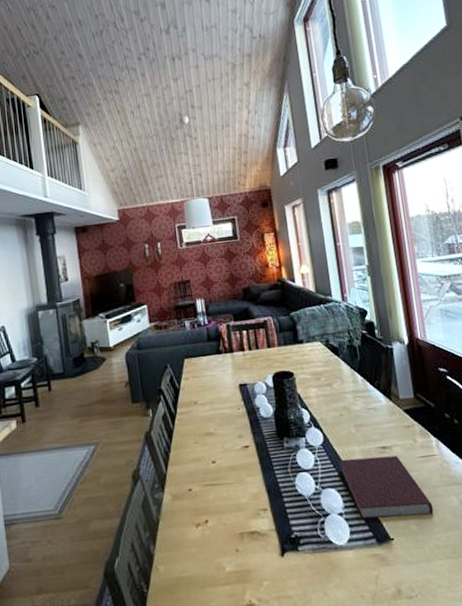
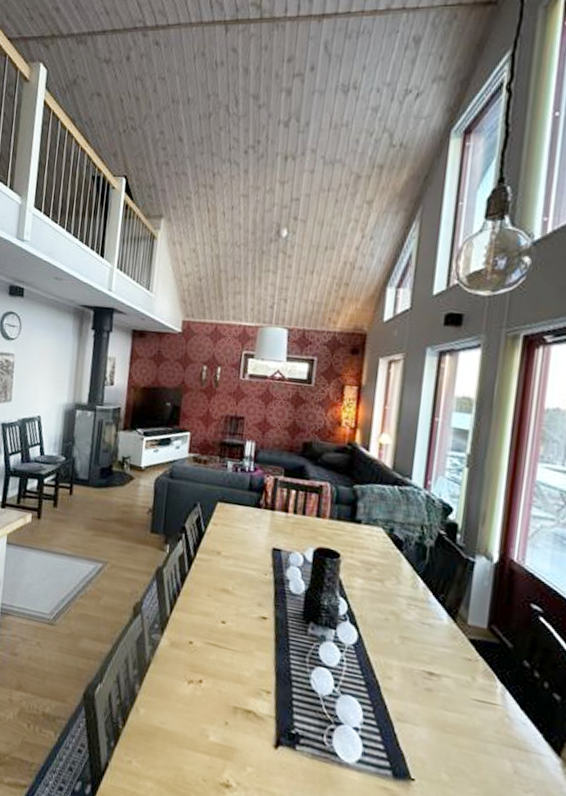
notebook: present [338,455,434,519] -> none [368,668,477,771]

